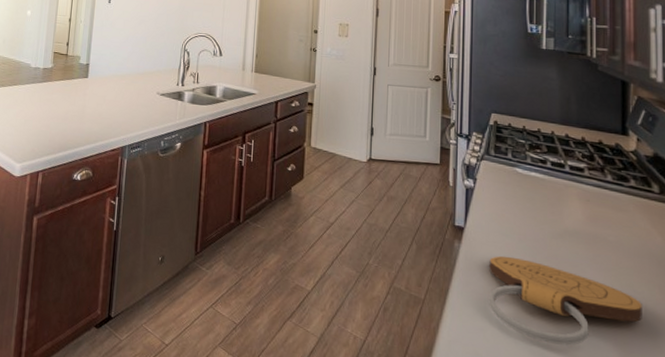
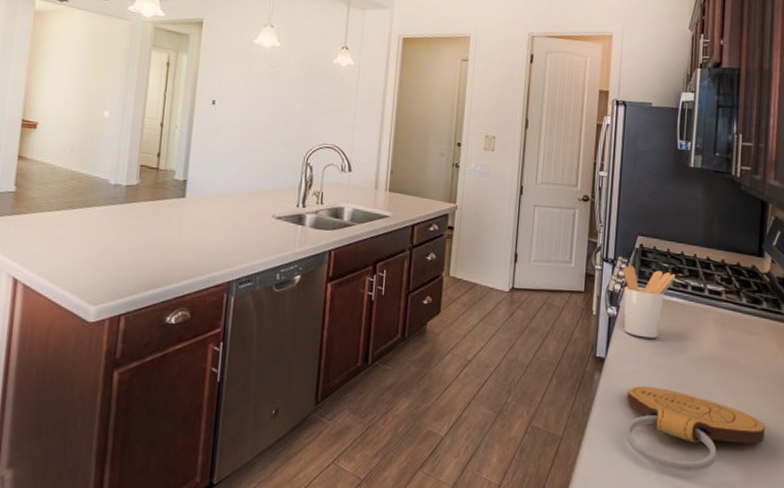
utensil holder: none [478,141,533,211] -> present [623,265,676,339]

